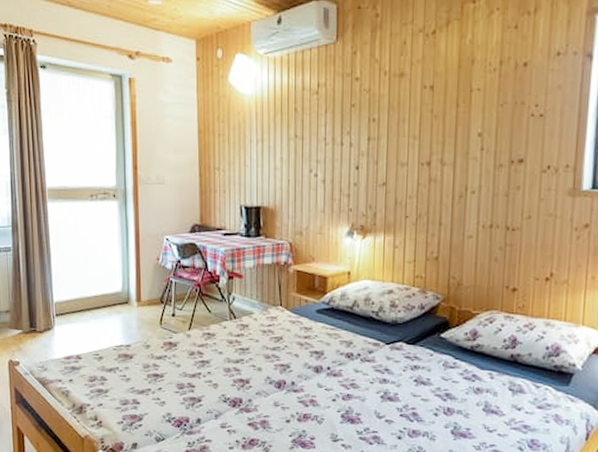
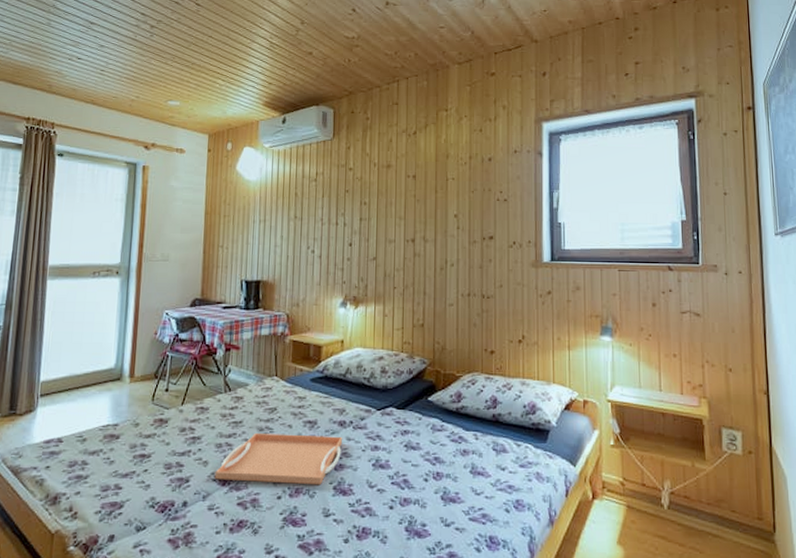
serving tray: none [225,359,351,413] -> present [214,432,343,485]

